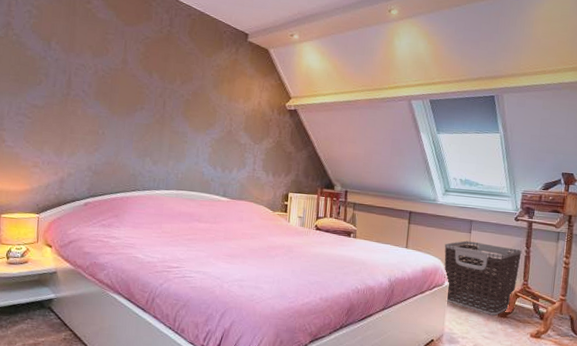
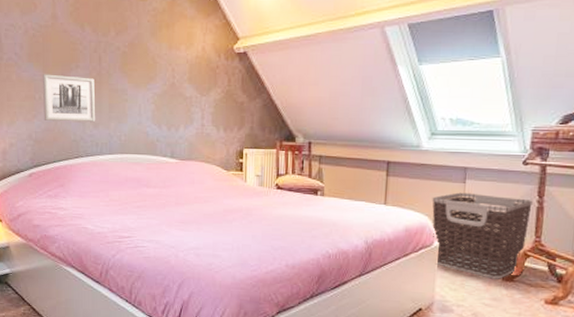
wall art: none [105,112,158,159] -> present [43,74,96,122]

